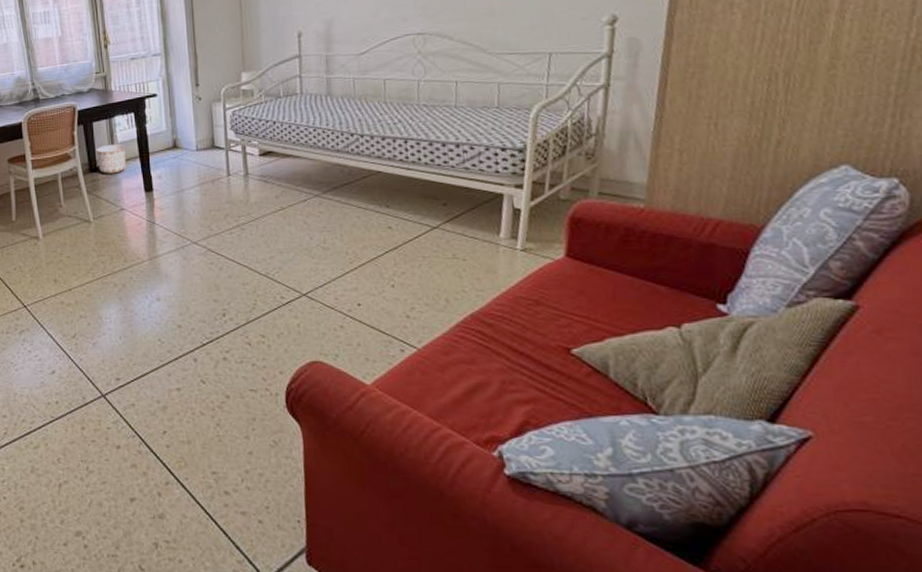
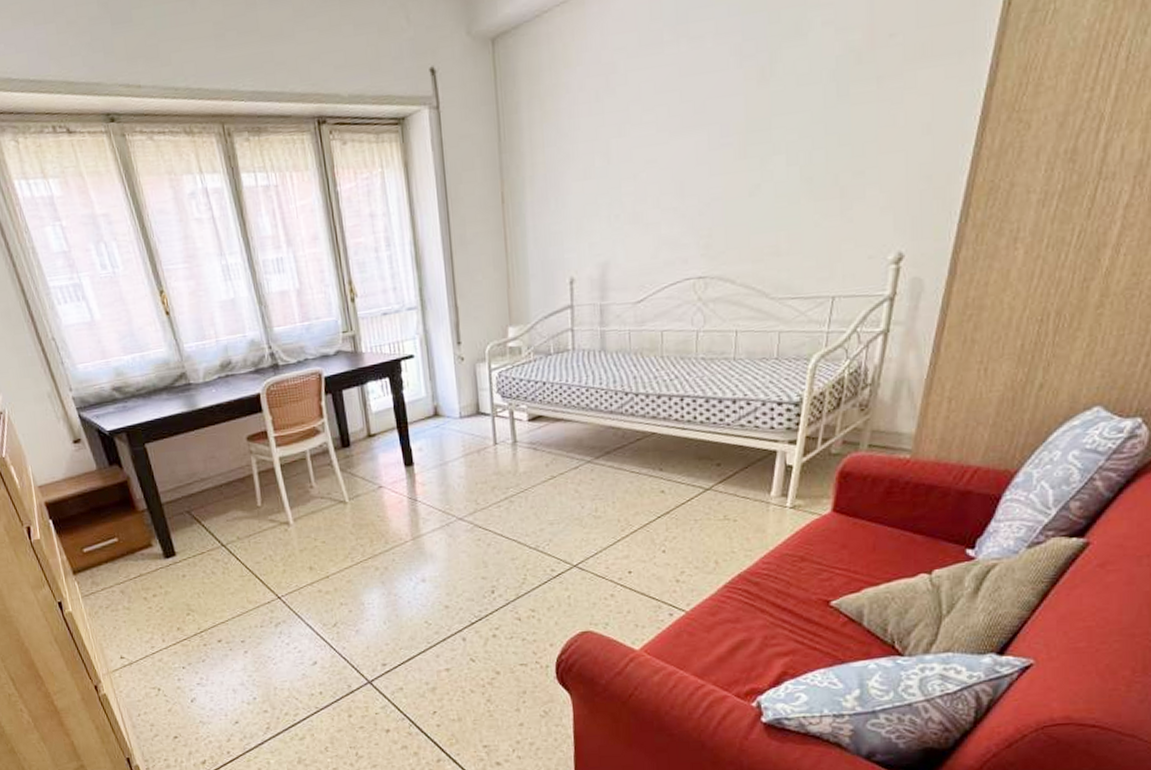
planter: present [96,144,126,174] -> none [347,414,383,449]

